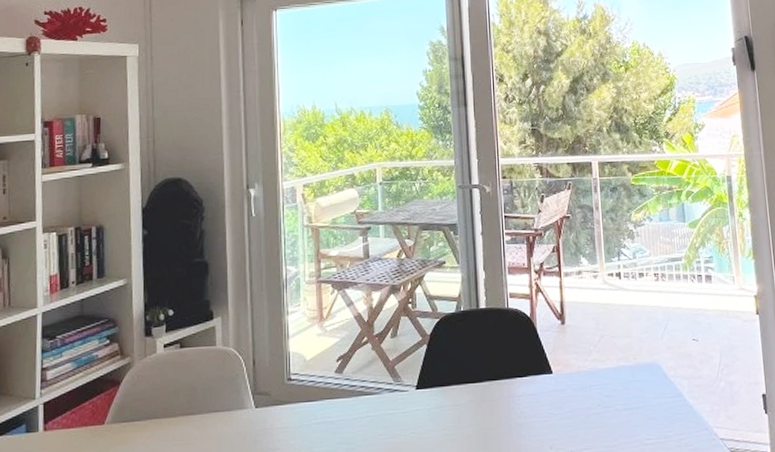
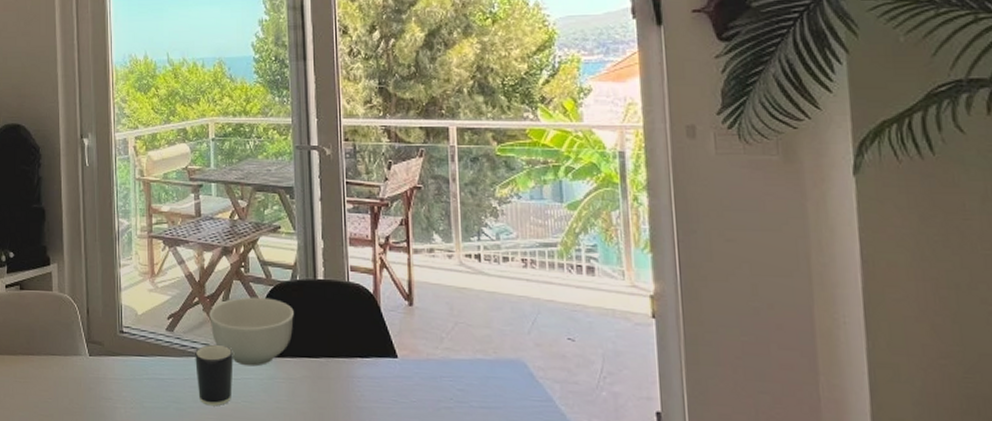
mug: none [364,380,402,442] -> present [195,344,233,406]
bowl: none [378,330,459,399] -> present [209,297,294,367]

